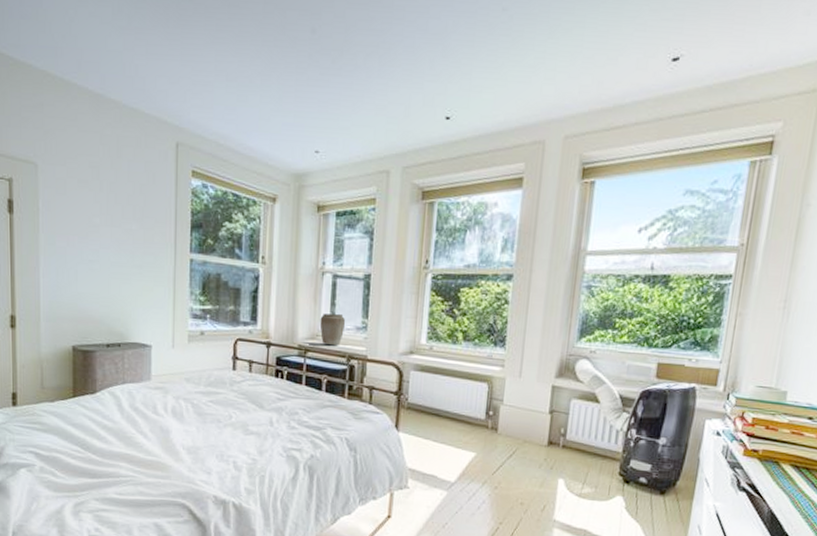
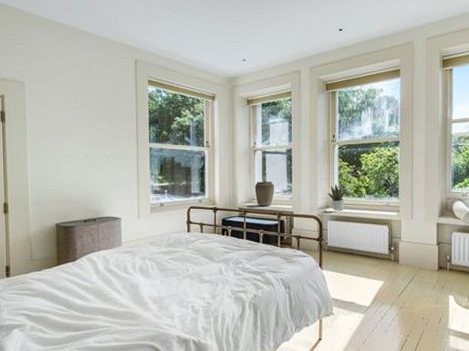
potted plant: none [413,324,439,360] -> present [328,184,347,211]

